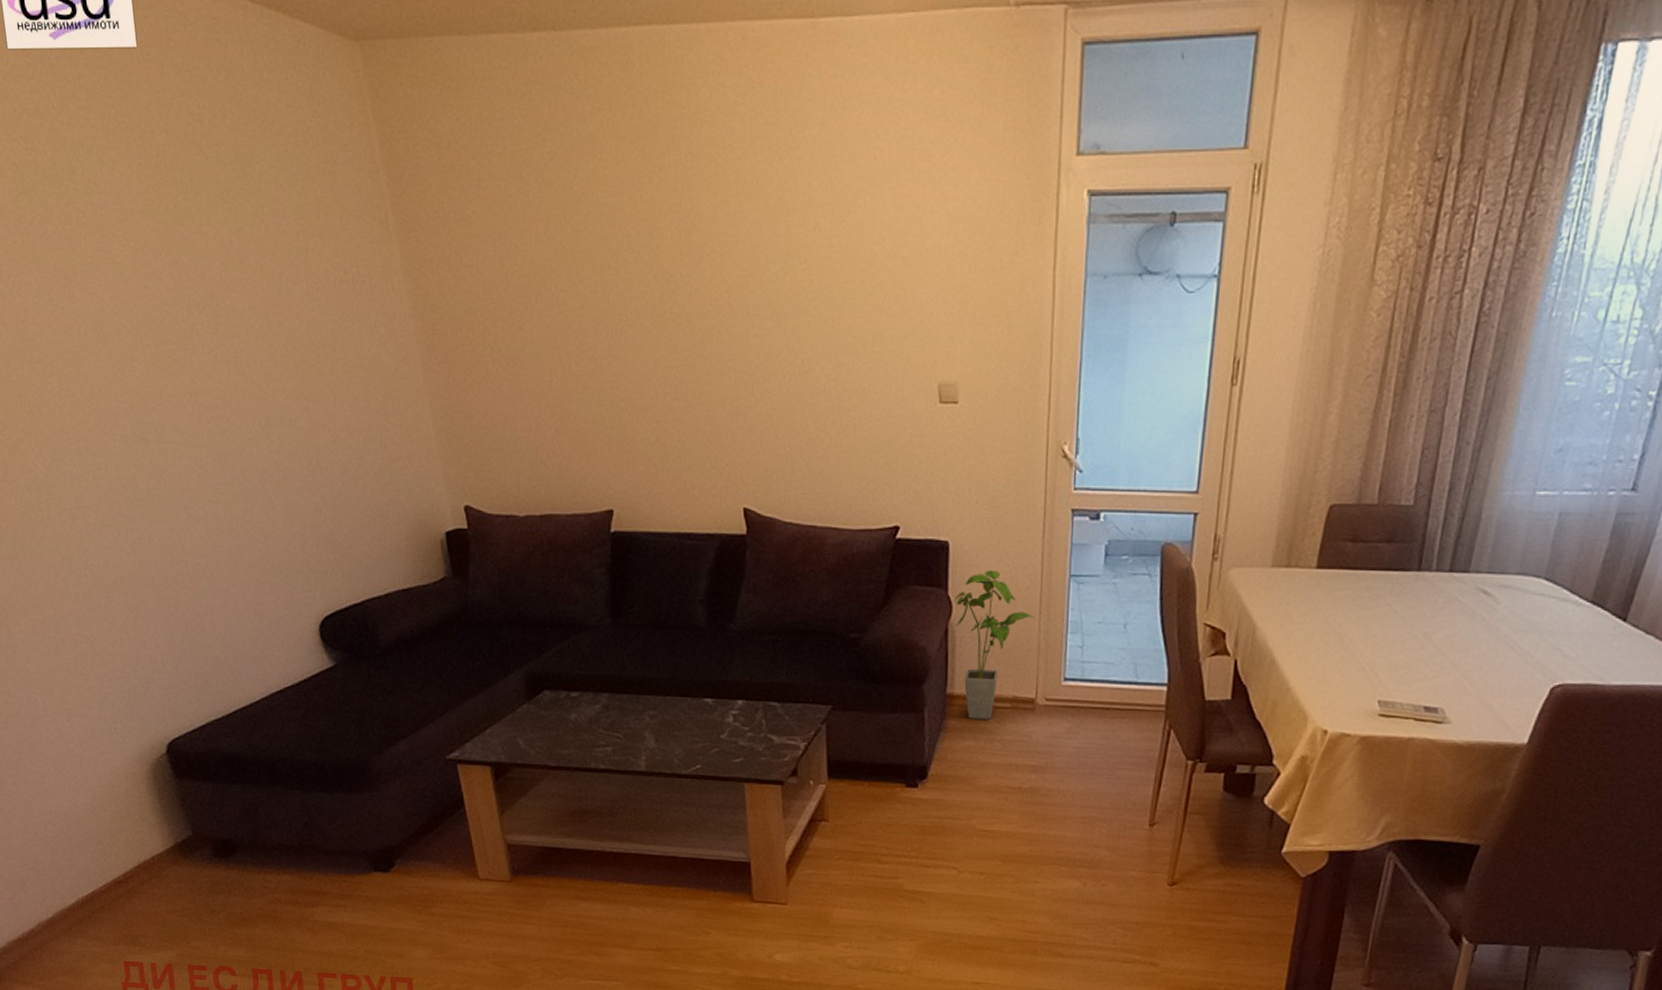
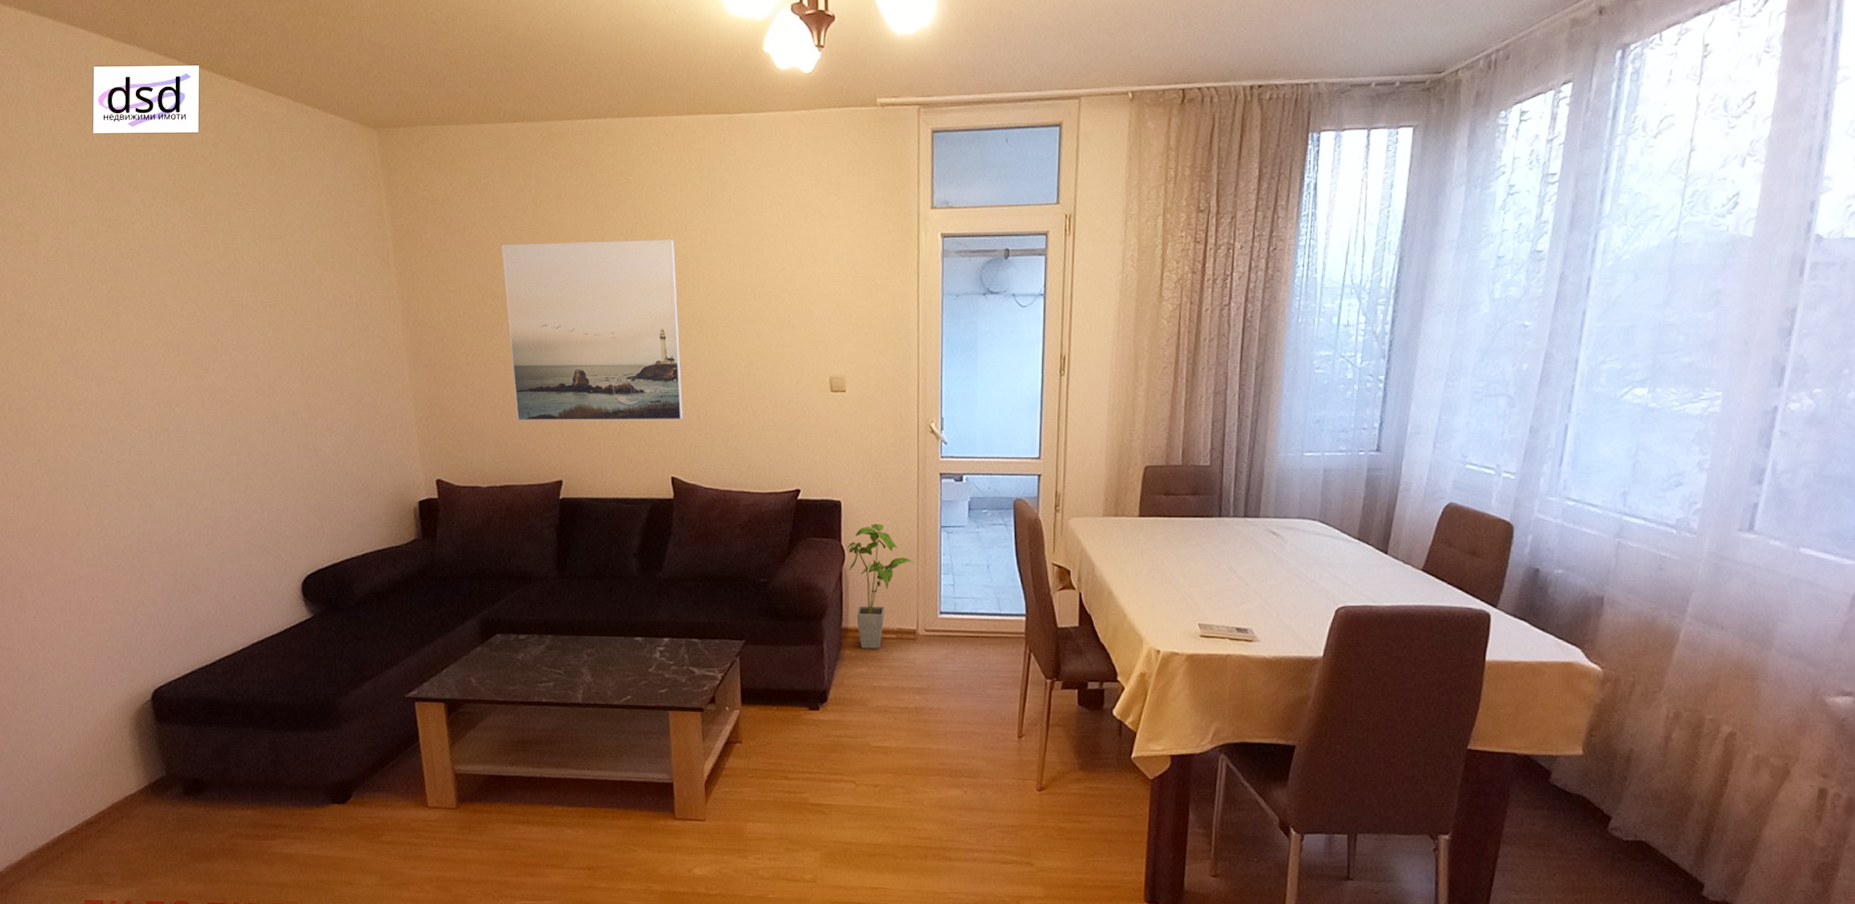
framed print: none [525,196,758,437] -> present [501,239,684,421]

